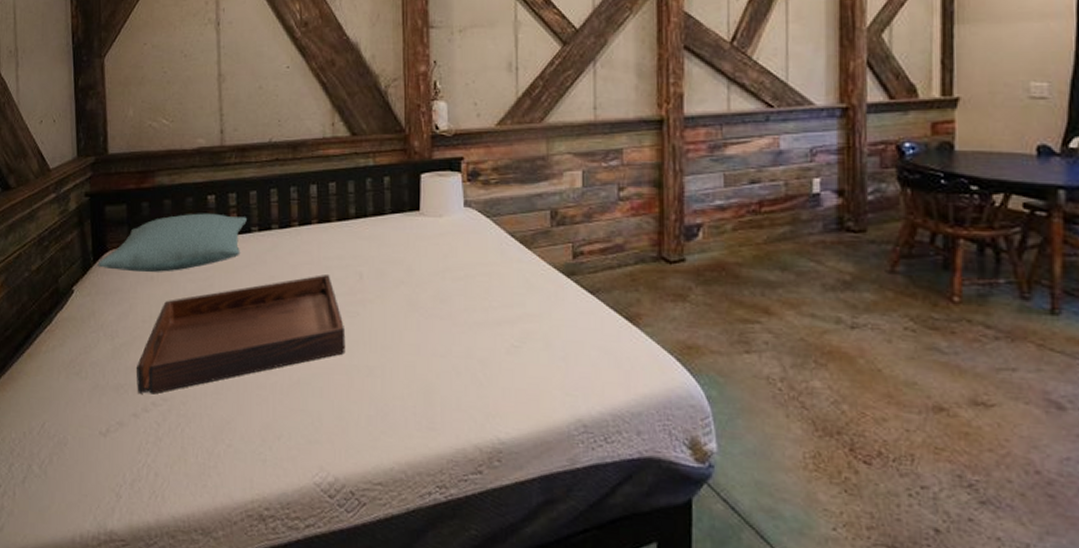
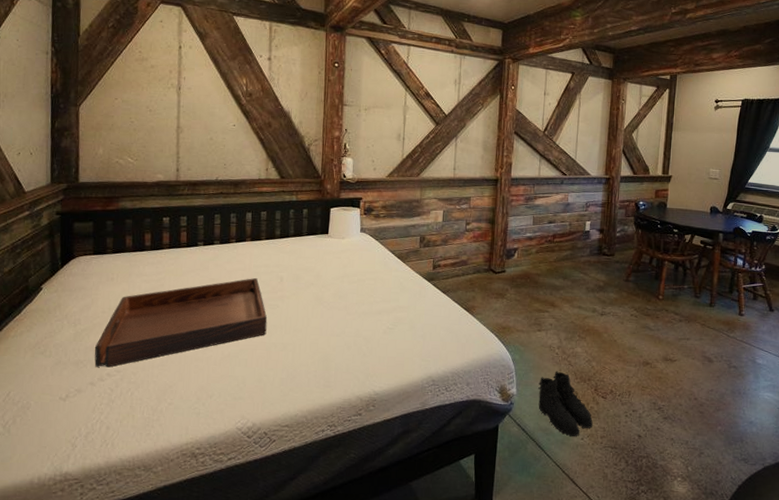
pillow: present [97,213,247,272] -> none [65,230,194,275]
boots: none [753,417,851,525] -> present [538,371,593,437]

